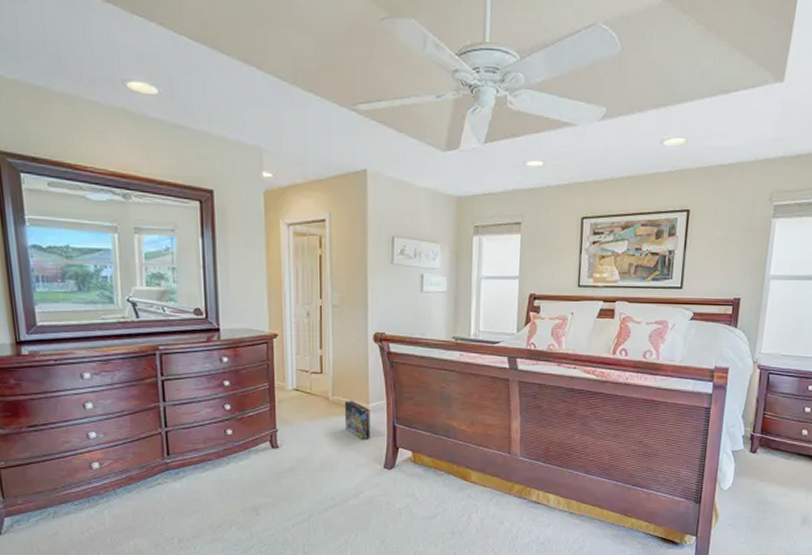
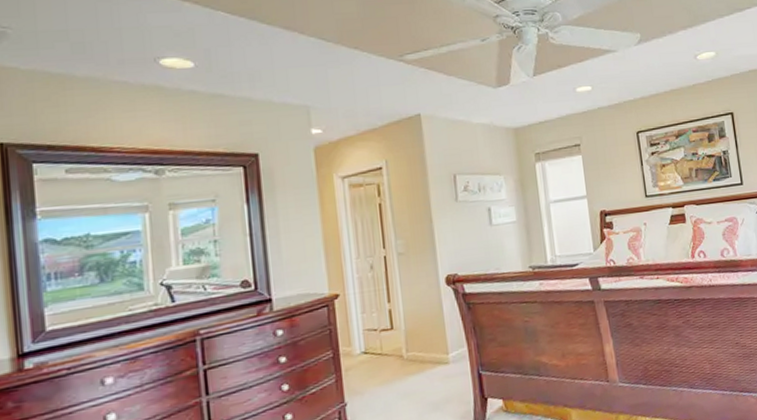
box: present [344,400,370,440] -> none [420,353,454,398]

